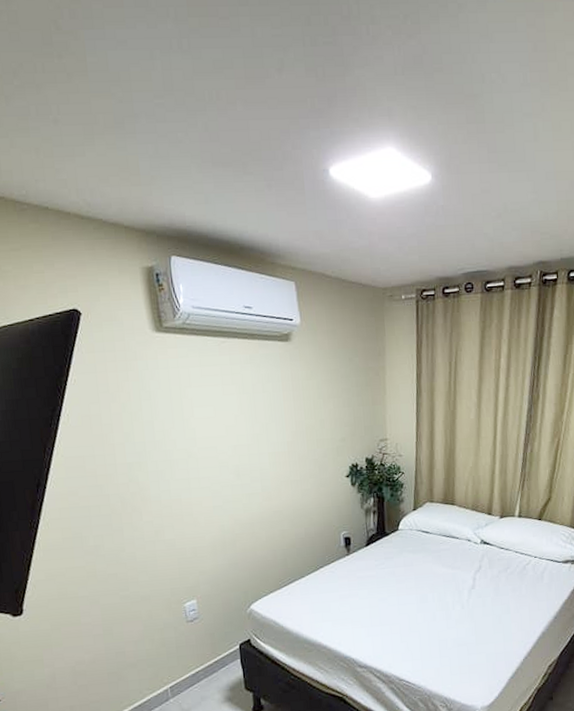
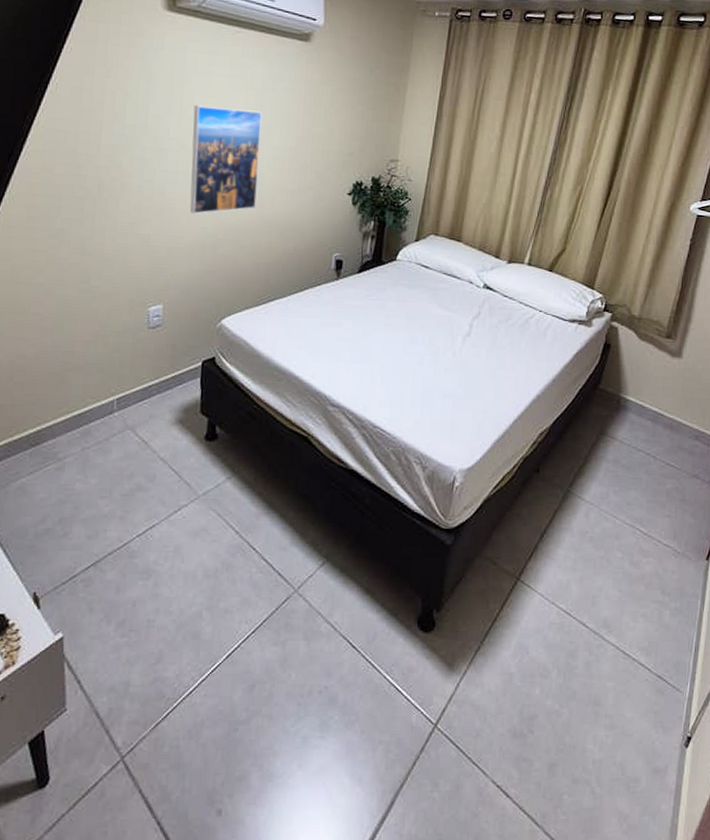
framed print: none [194,412,265,515] -> present [189,104,262,214]

